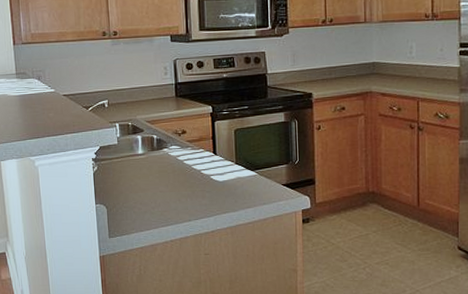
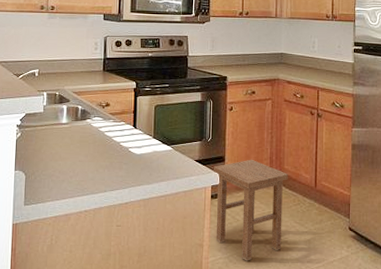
stool: none [303,180,387,285] -> present [214,159,288,261]

